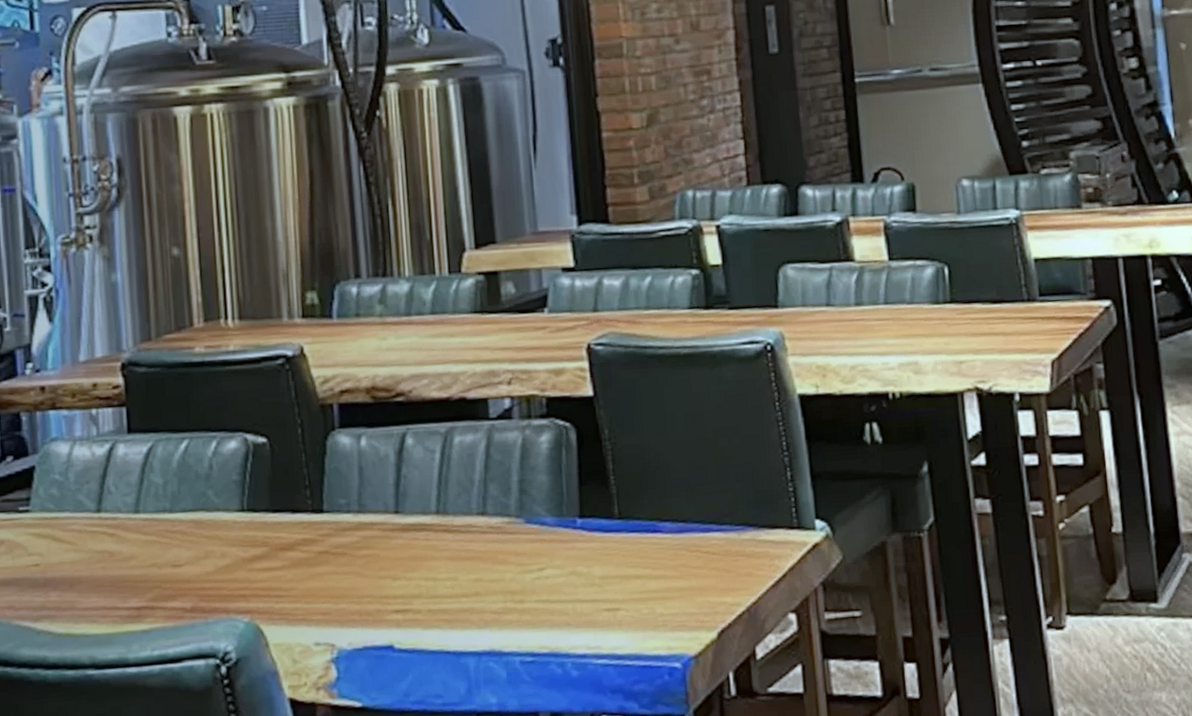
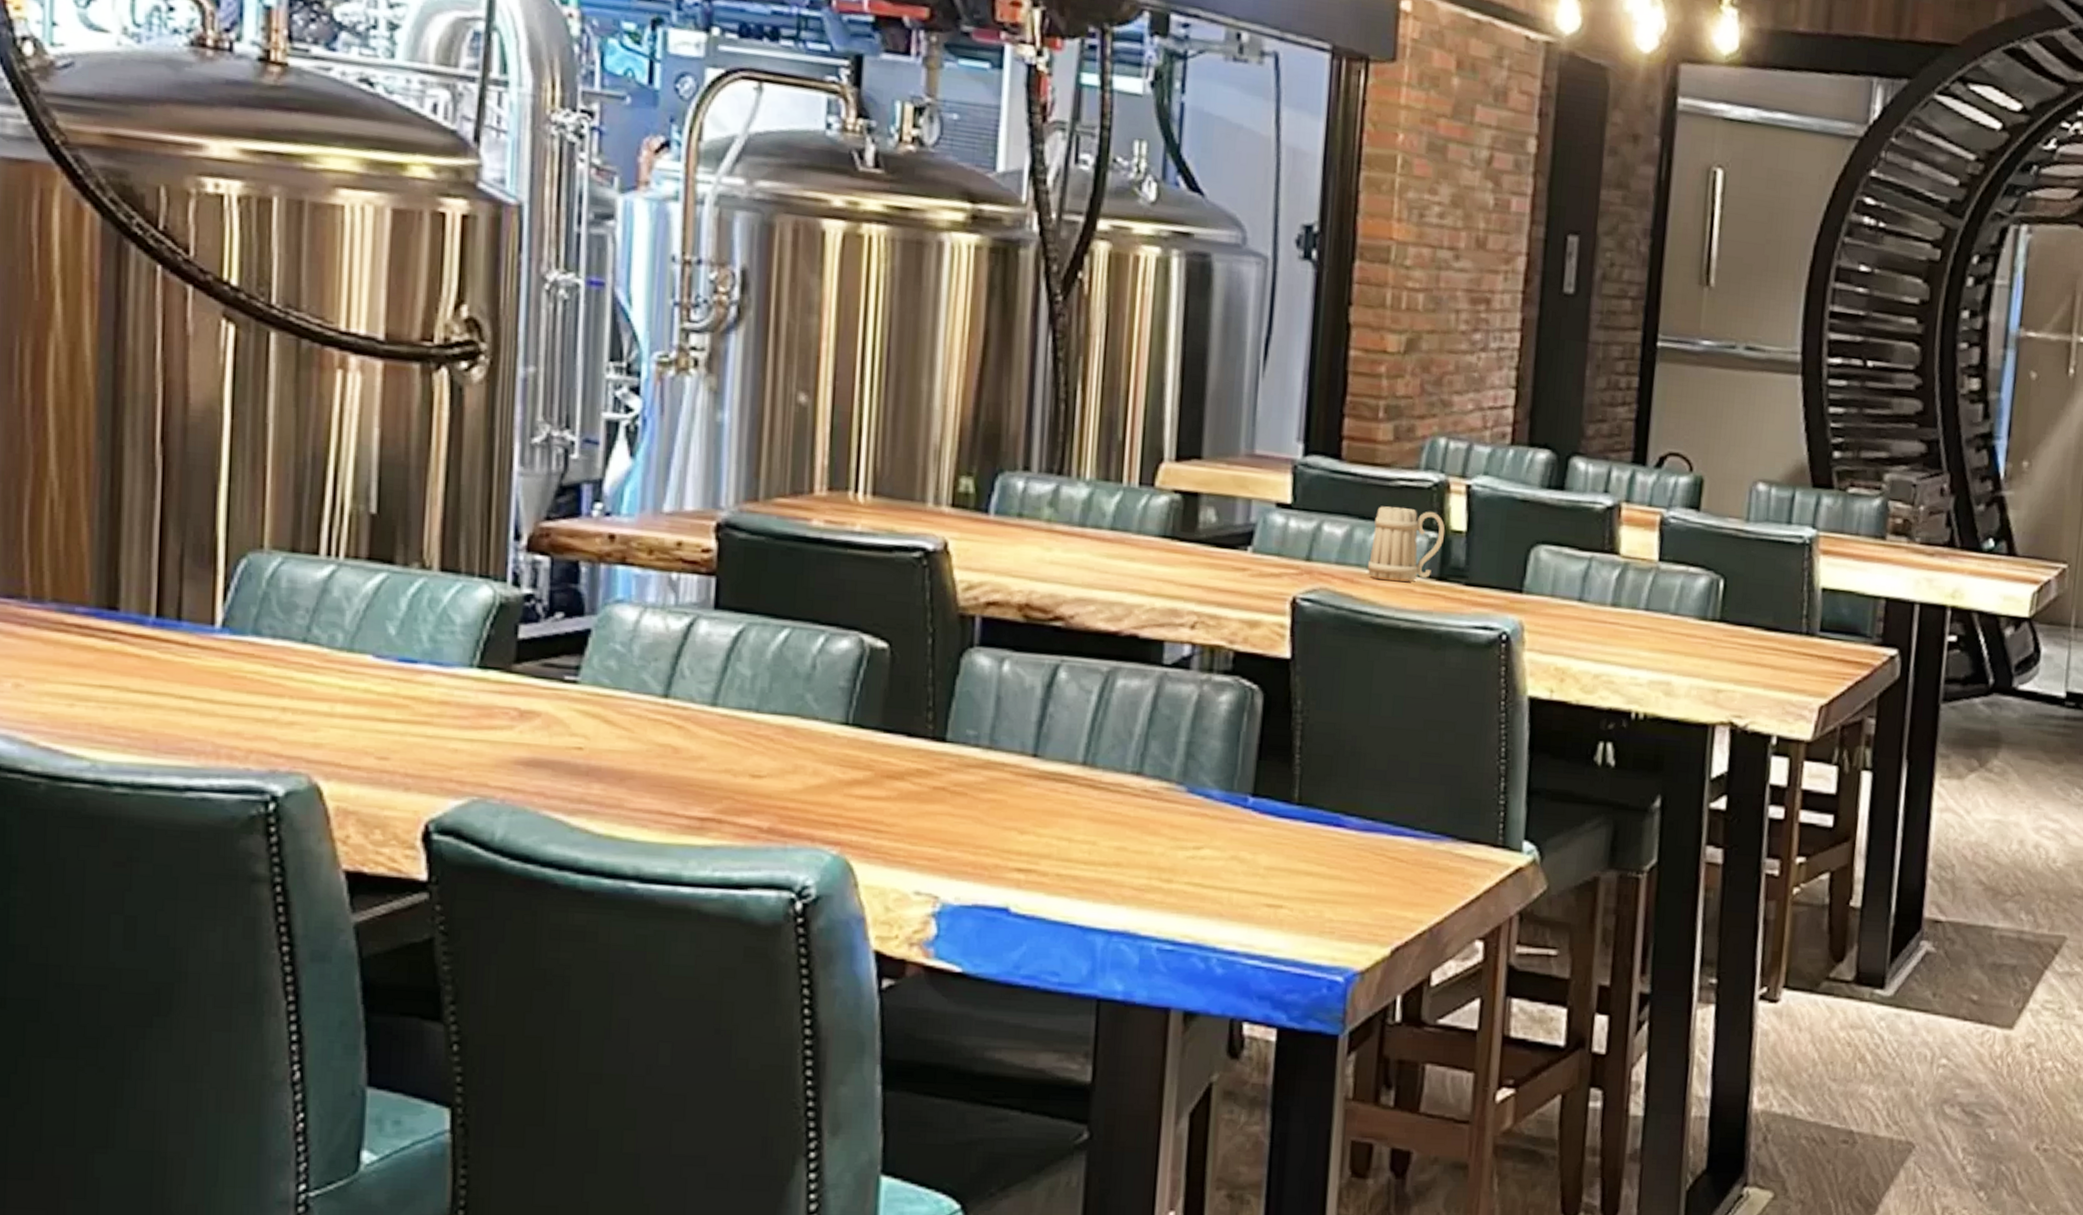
beer mug: none [644,252,705,317] -> present [1367,506,1446,582]

